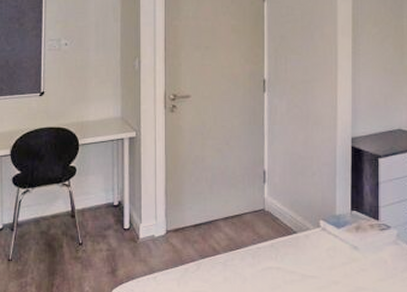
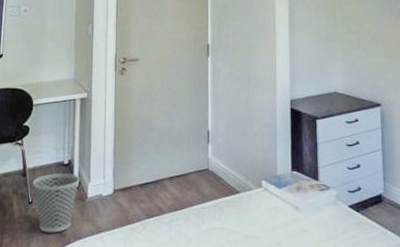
wastebasket: none [81,215,131,273] -> present [32,173,80,233]

